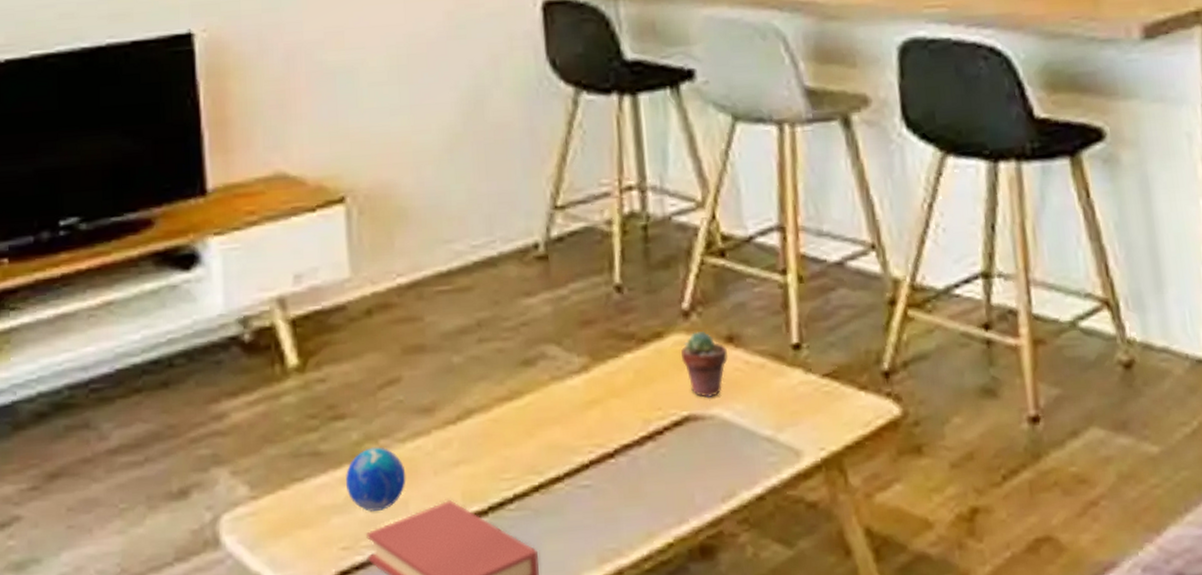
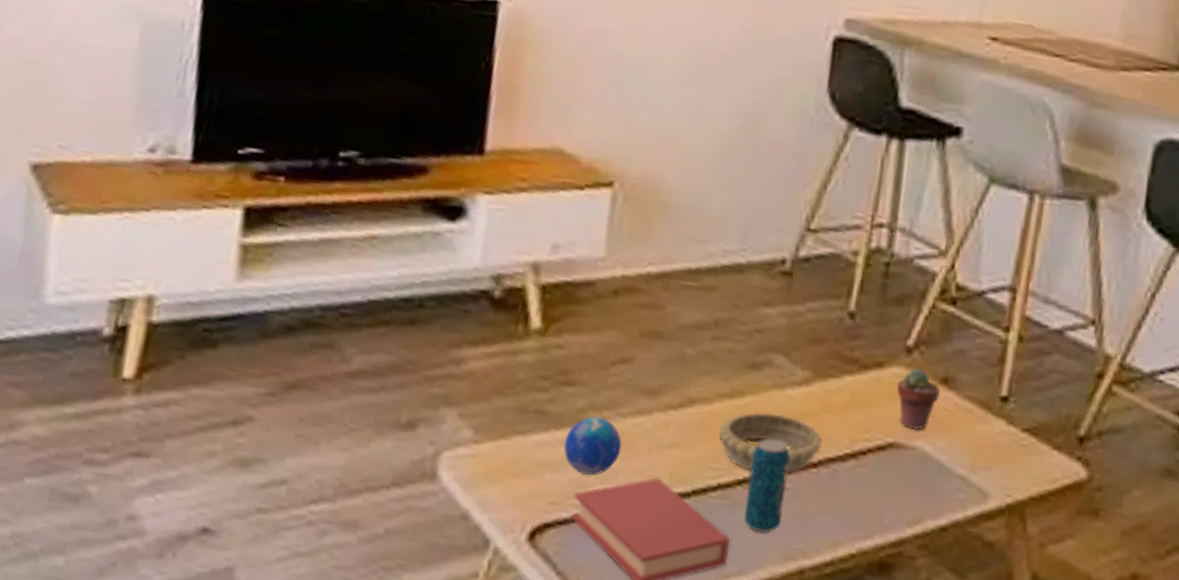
decorative bowl: none [503,408,615,474] -> present [718,412,823,473]
beverage can: none [544,435,588,539] -> present [743,438,790,534]

